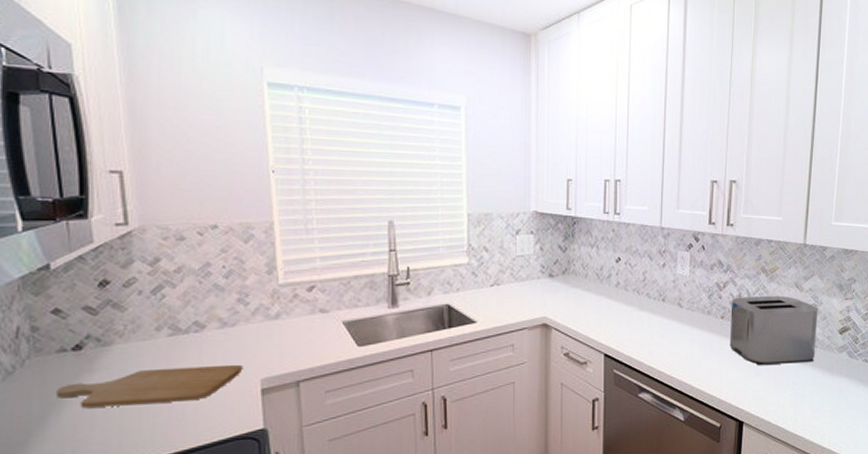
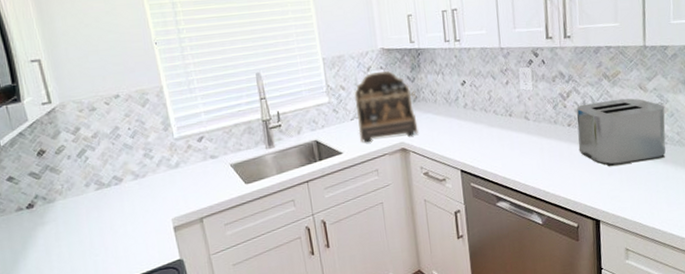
chopping board: present [57,364,243,408] -> none [21,208,157,253]
spice rack: none [497,237,567,312] -> present [354,71,418,142]

